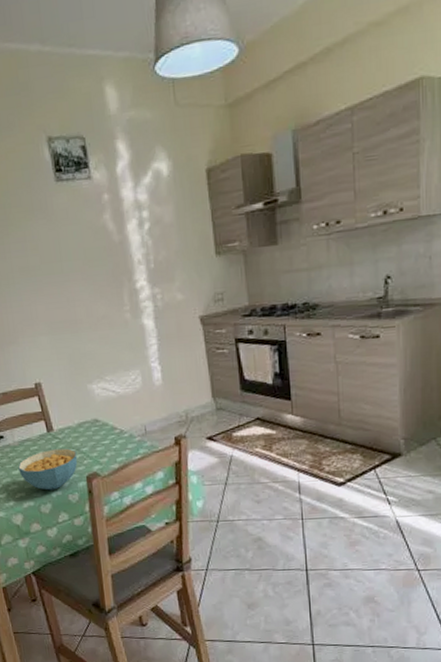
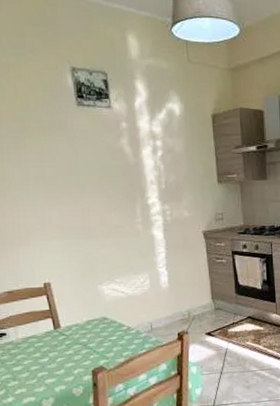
cereal bowl: present [18,448,78,491] -> none [20,344,84,385]

